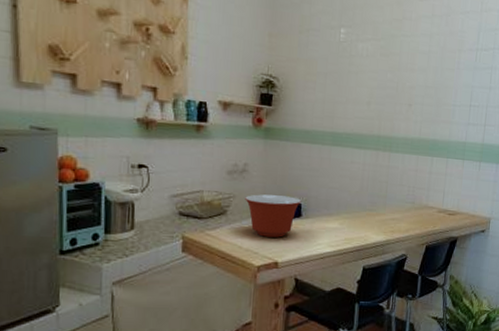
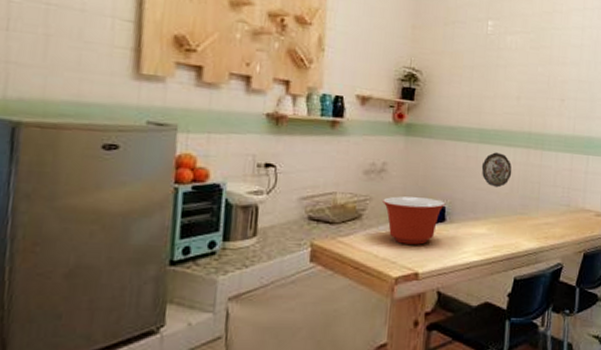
decorative plate: none [334,154,362,187] -> present [481,152,512,188]

